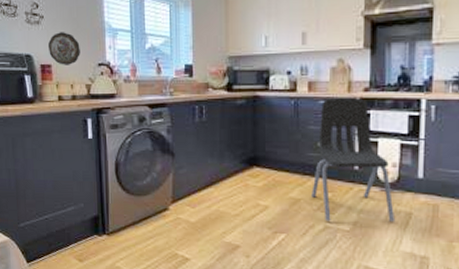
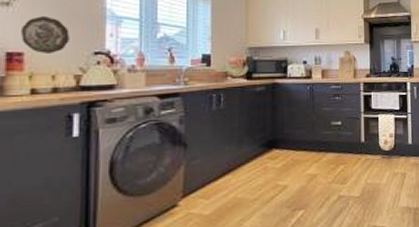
dining chair: present [311,98,396,222] -> none [327,83,395,192]

